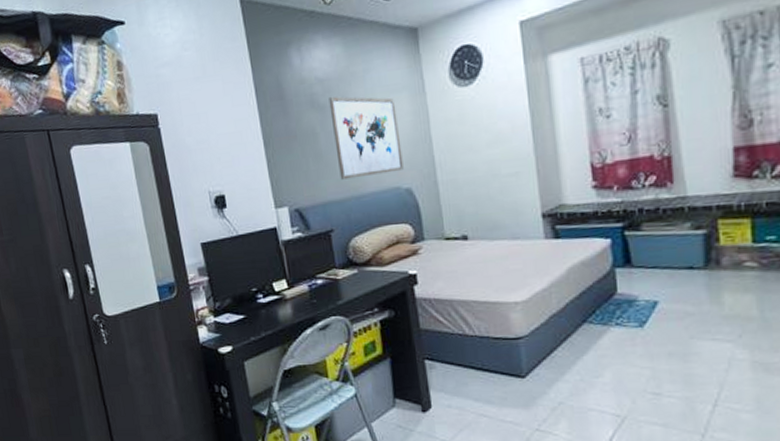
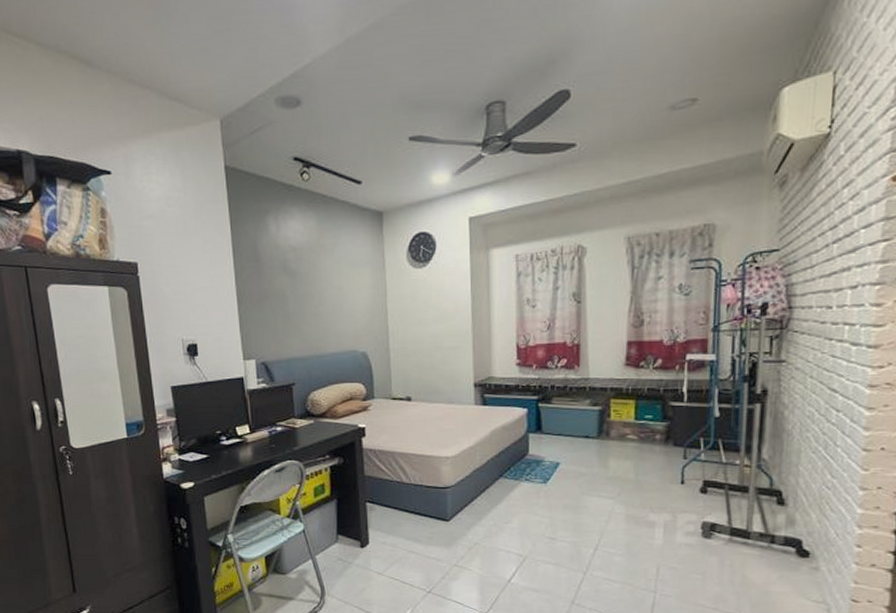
wall art: present [328,96,404,180] -> none [300,264,361,340]

